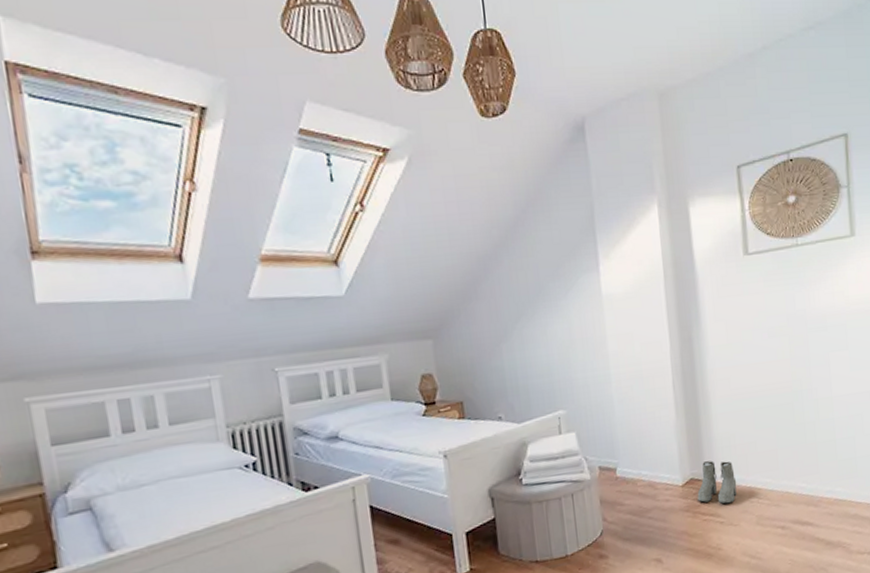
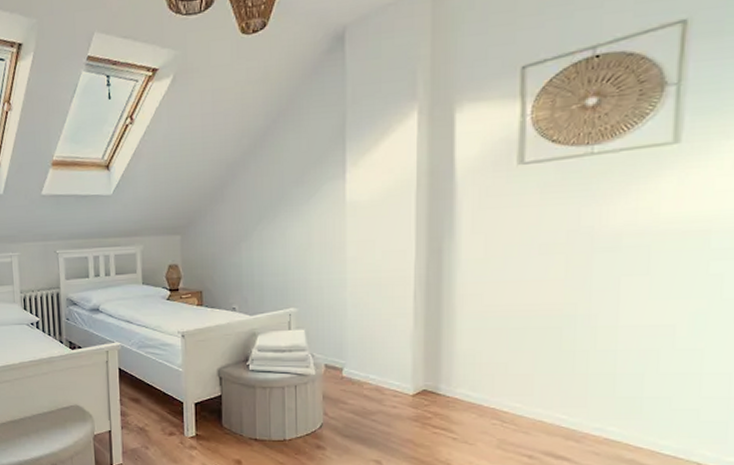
boots: present [697,460,737,504] -> none [429,375,478,421]

